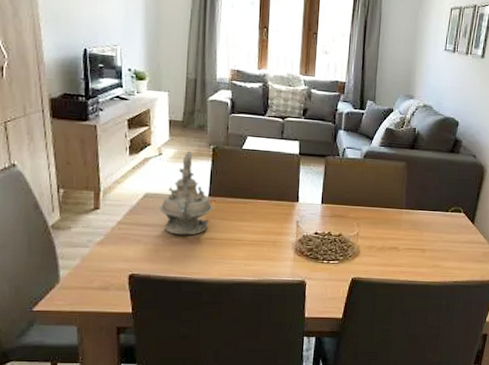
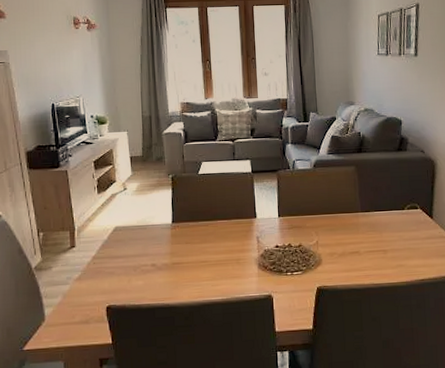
teapot: present [159,151,214,235] -> none [128,182,178,263]

